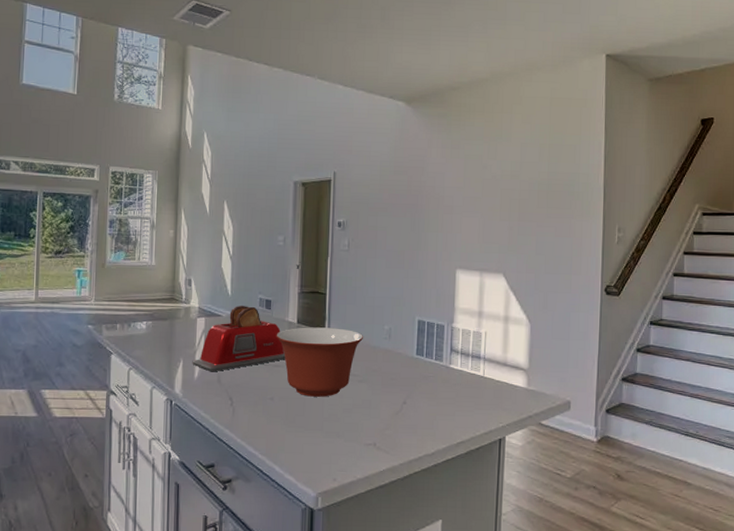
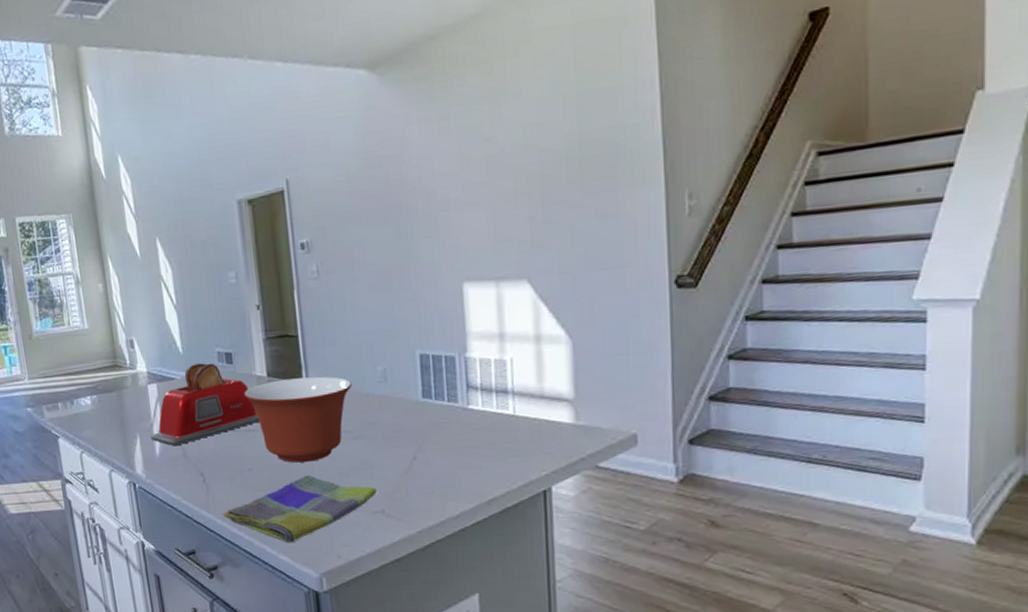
dish towel: none [243,407,372,464] -> present [222,474,377,542]

